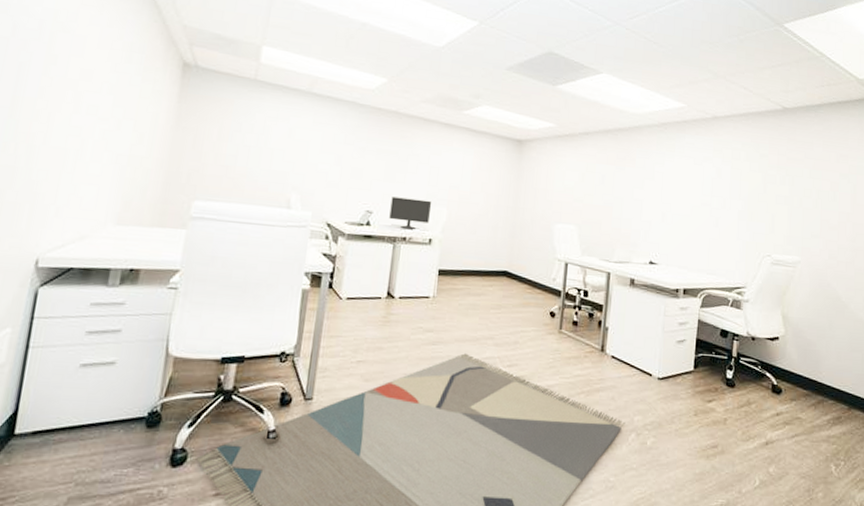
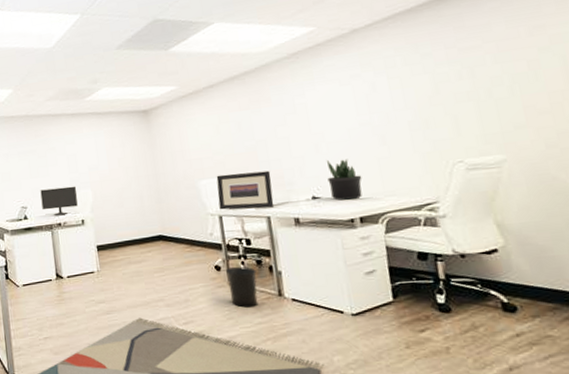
waste bin: none [557,316,587,359] -> present [225,267,258,308]
picture frame: none [567,222,620,264] -> present [216,170,274,210]
planter: none [665,231,693,271] -> present [327,158,362,200]

